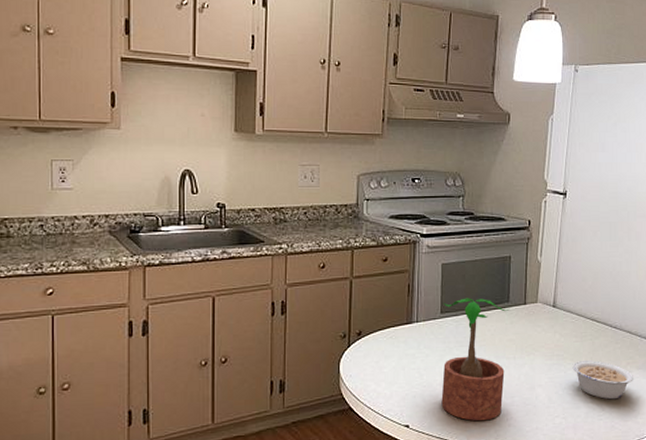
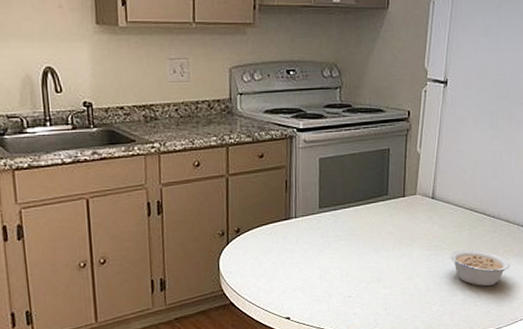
potted plant: present [441,298,510,421] -> none [321,192,389,311]

